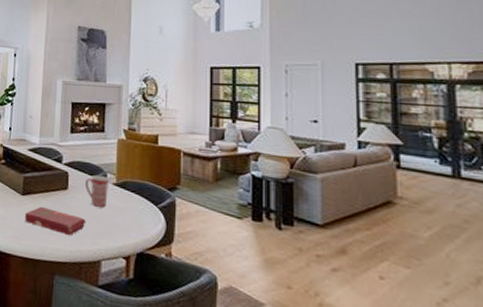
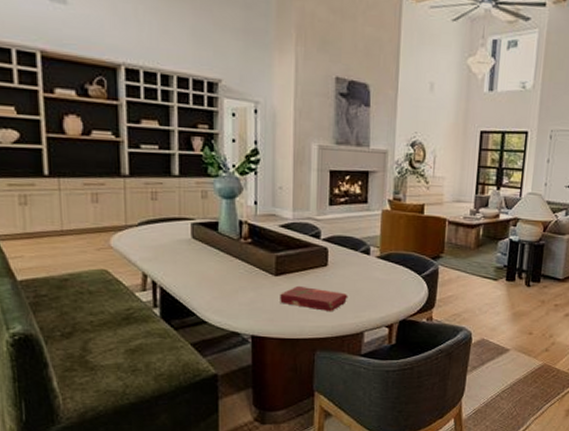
mug: present [85,175,109,207] -> none [347,248,372,281]

